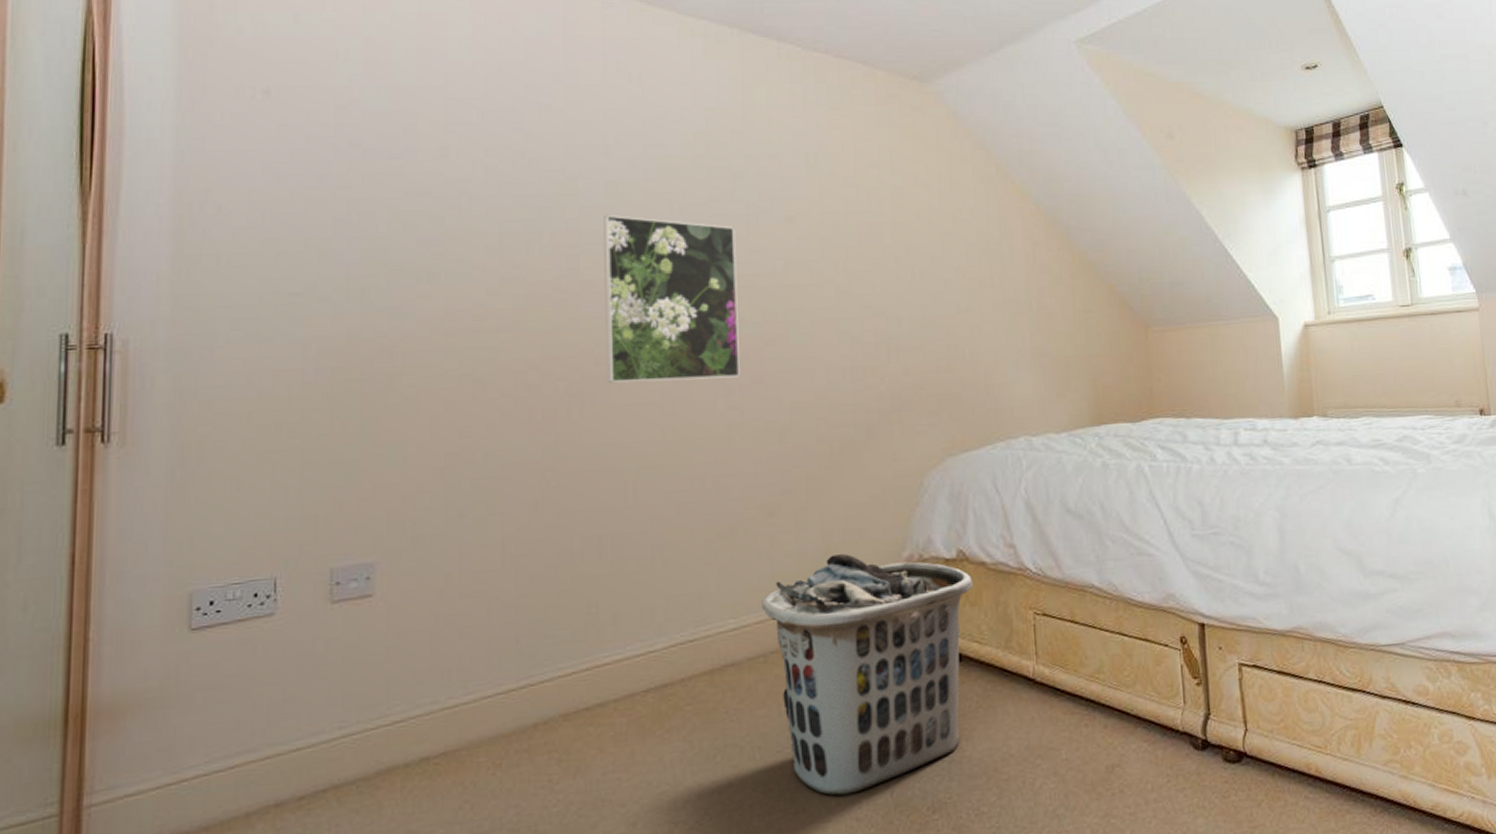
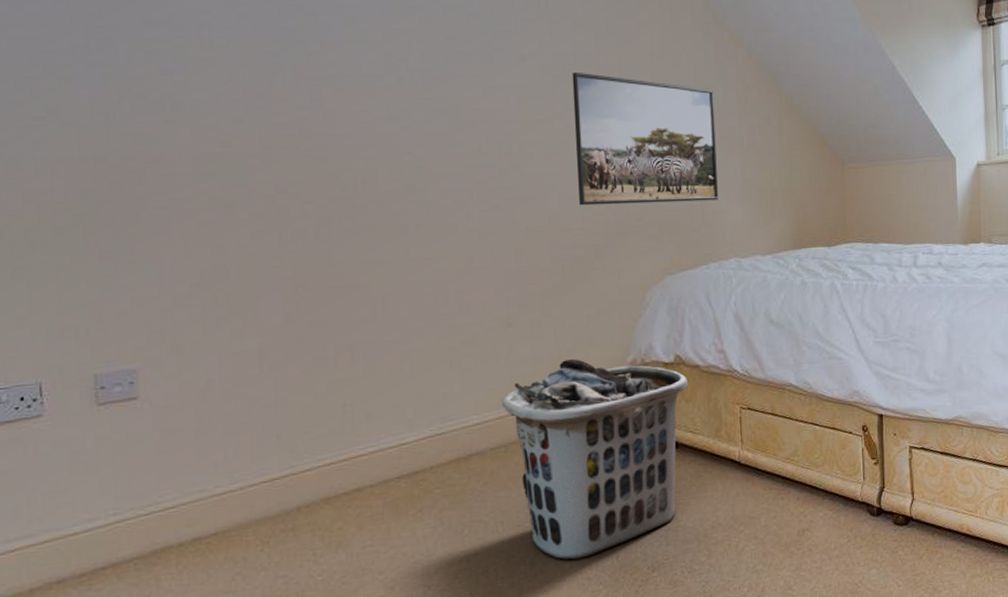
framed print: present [604,215,740,384] -> none [344,50,478,208]
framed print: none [842,232,1005,379] -> present [572,71,718,206]

